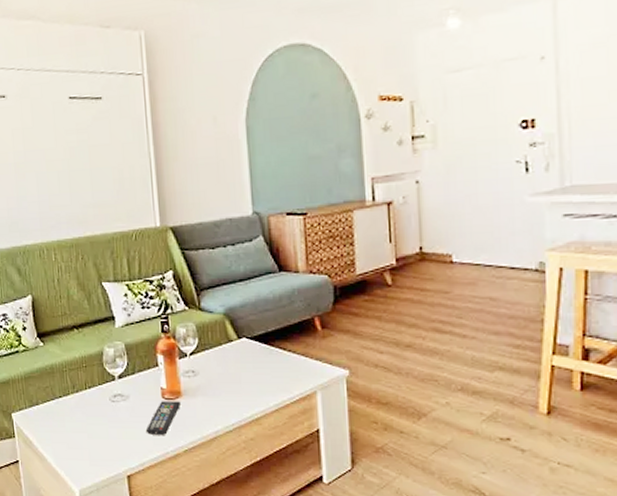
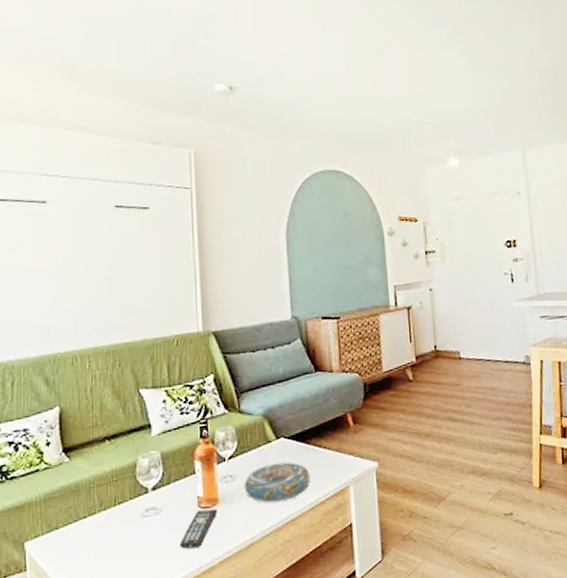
decorative bowl: none [206,362,275,402] -> present [244,461,311,503]

